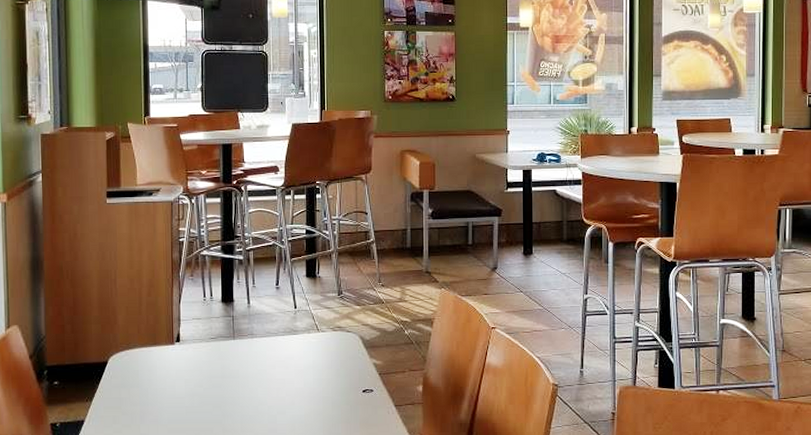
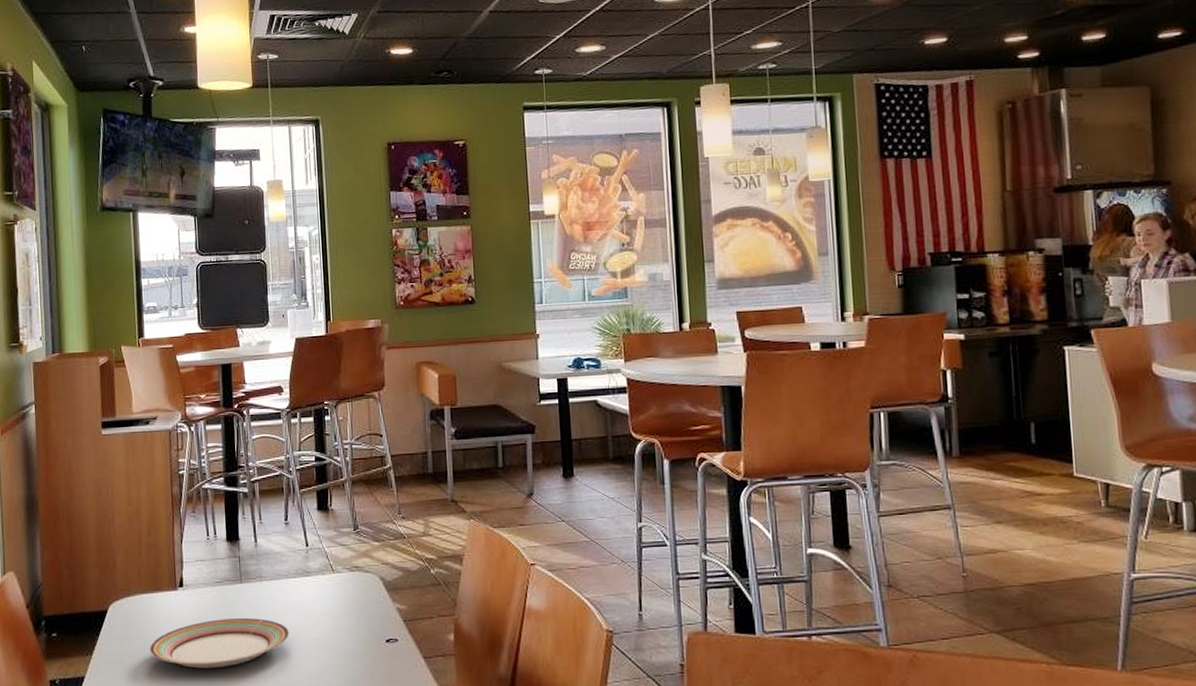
plate: none [146,369,276,414] -> present [149,617,289,669]

